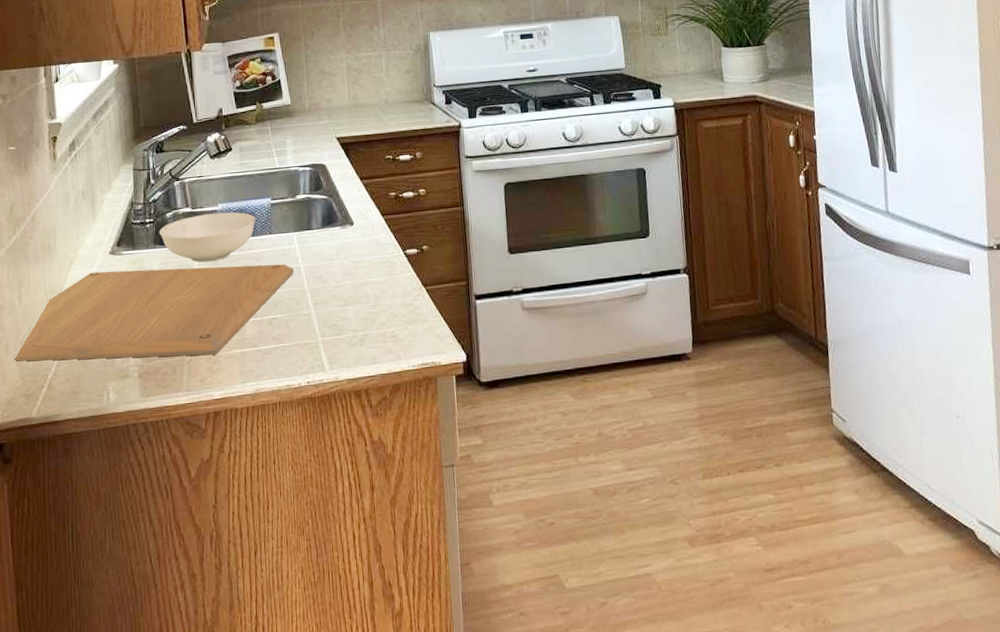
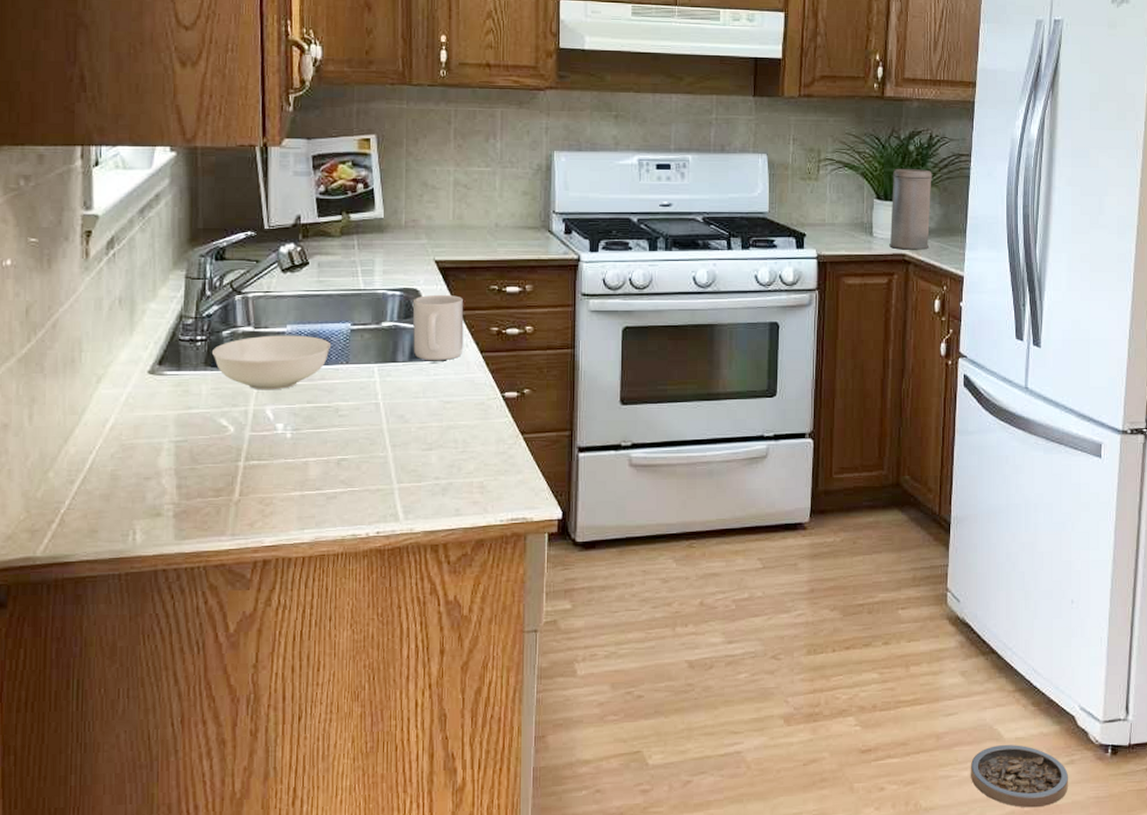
chopping board: present [12,264,294,362] -> none [16,393,371,497]
mug: none [320,166,368,227] -> present [412,294,464,361]
canister: none [736,15,779,92] -> present [889,168,932,250]
pet bowl: none [874,560,976,623] -> present [970,745,1069,808]

